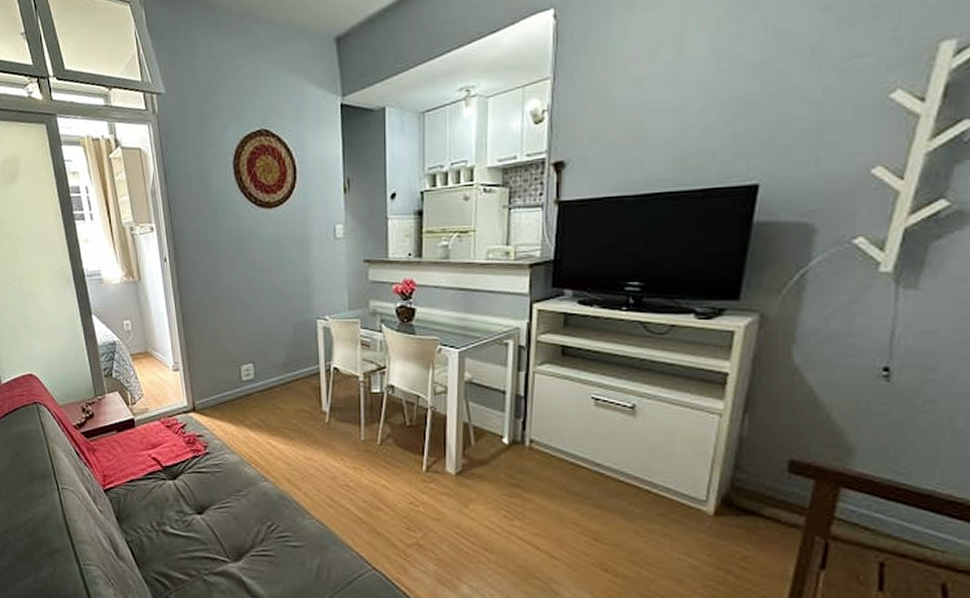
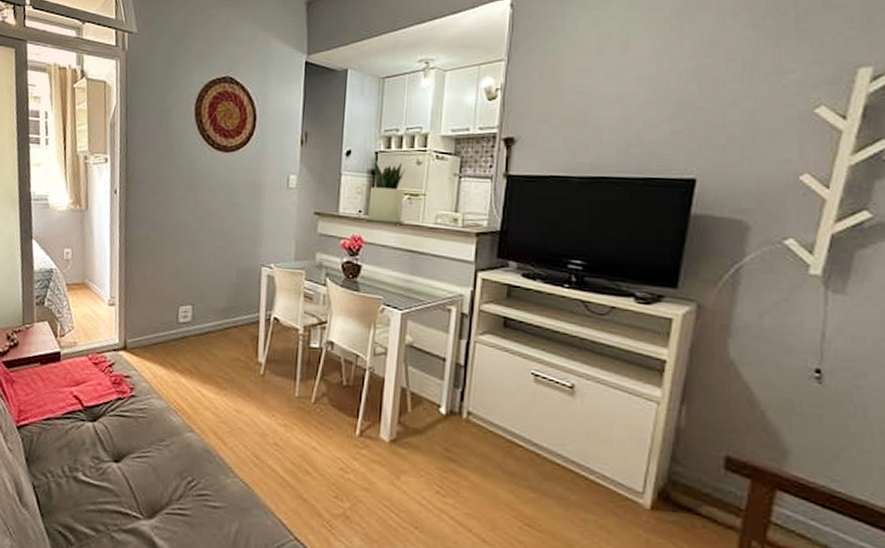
planter: none [413,199,455,265] -> present [363,162,406,225]

